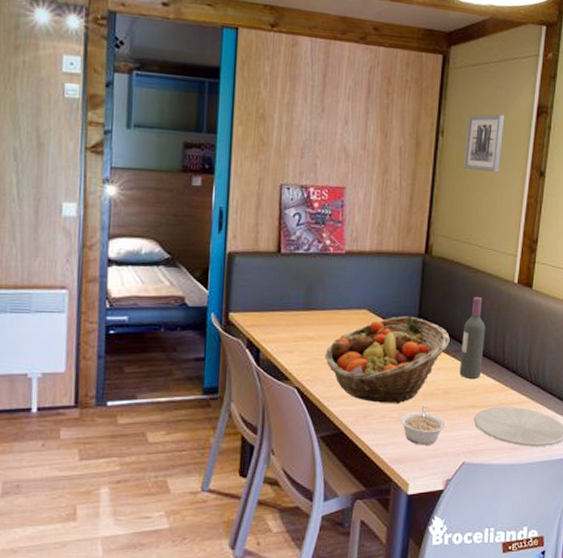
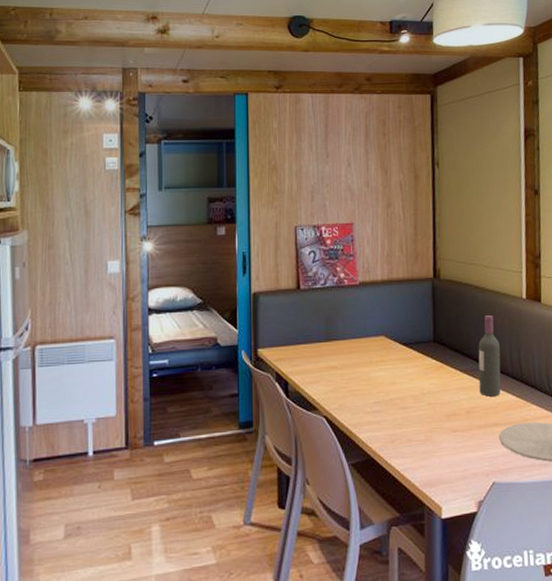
fruit basket: present [324,316,450,404] -> none [348,339,466,427]
legume: present [400,406,446,445] -> none [426,426,472,467]
wall art: present [463,114,505,172] -> none [460,142,495,196]

